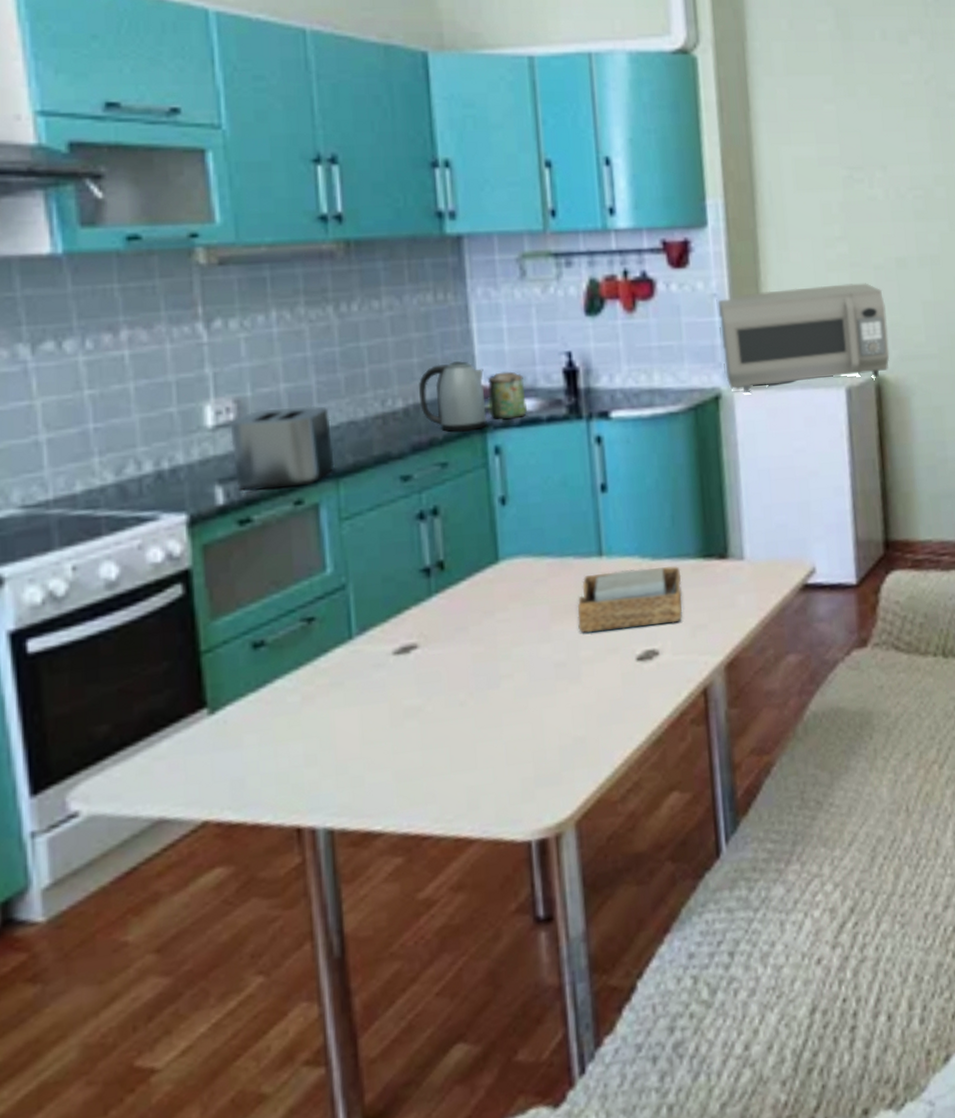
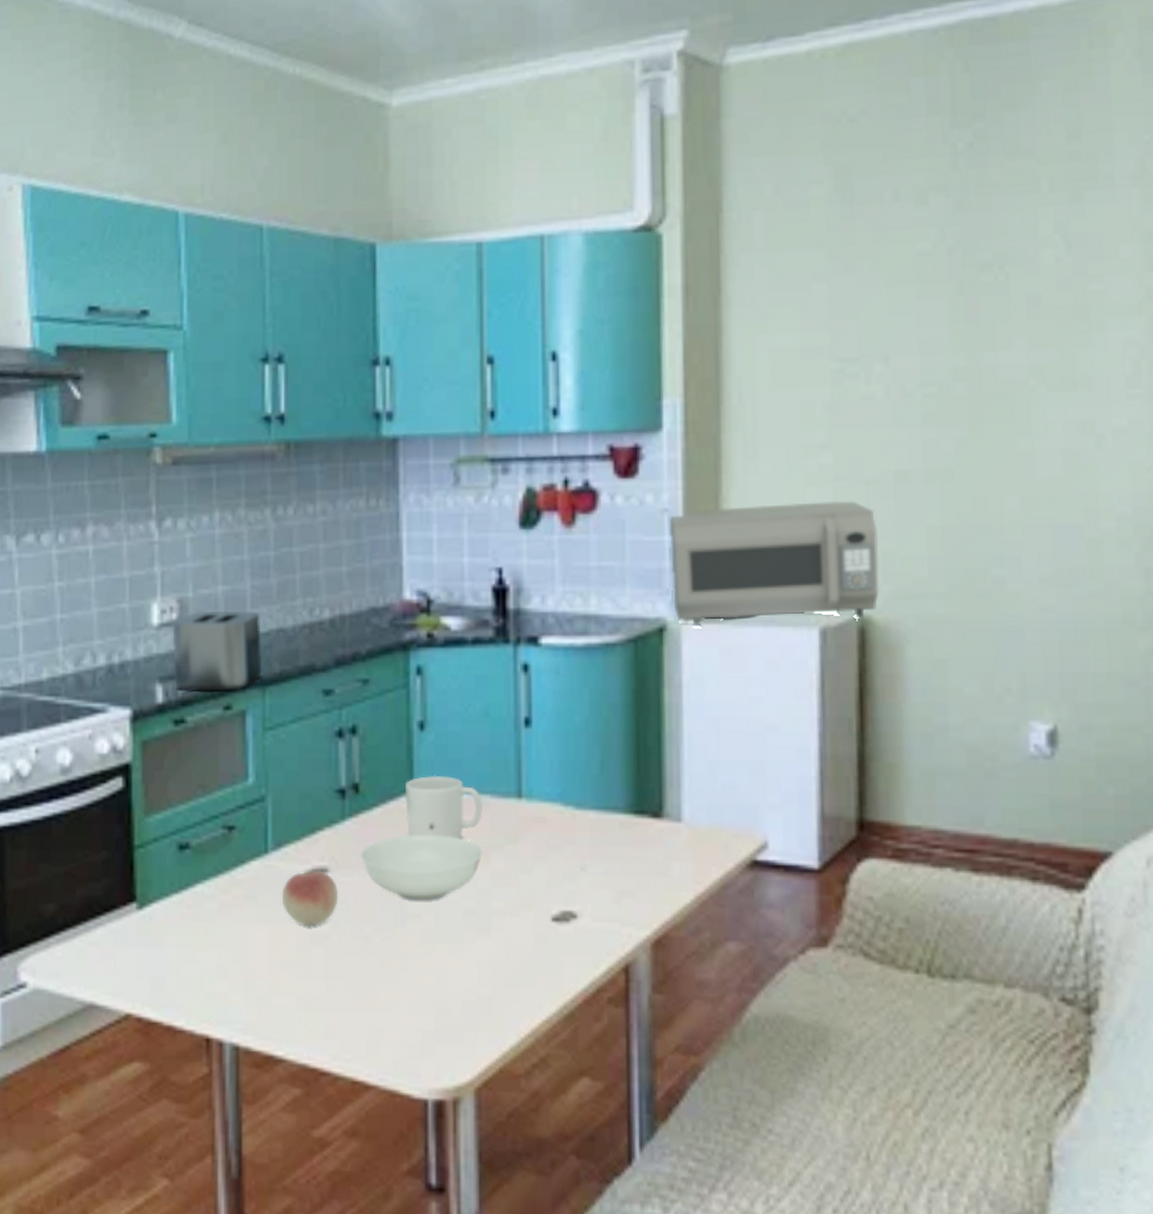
fruit: none [369,647,430,702] -> present [281,870,339,926]
kettle: present [418,361,487,432] -> none [345,572,411,648]
bowl: none [449,598,569,662] -> present [360,835,483,901]
canister: present [488,371,528,419] -> none [414,586,453,637]
mug: none [490,544,567,603] -> present [404,775,483,840]
napkin holder: present [577,566,683,633] -> none [491,816,608,884]

